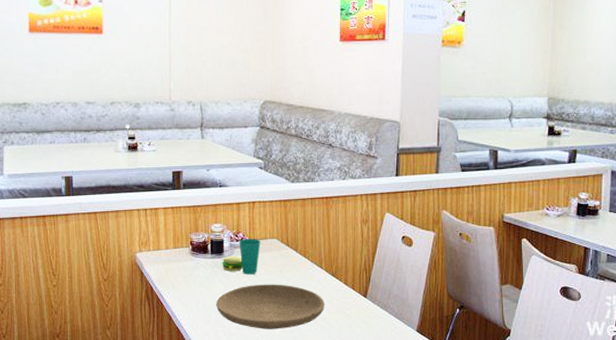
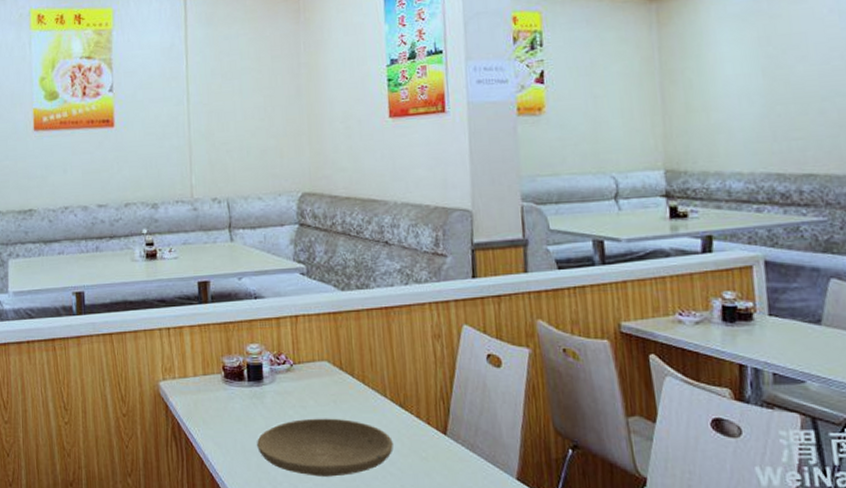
cup: present [222,239,261,275] -> none [261,361,308,407]

